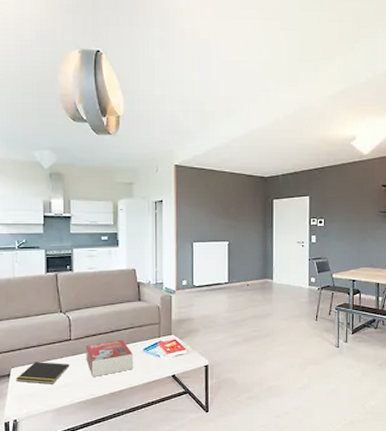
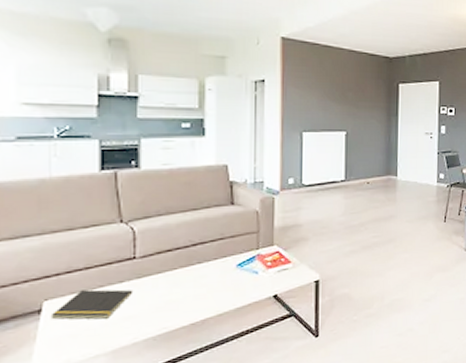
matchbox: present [86,339,134,377] -> none [157,254,224,304]

